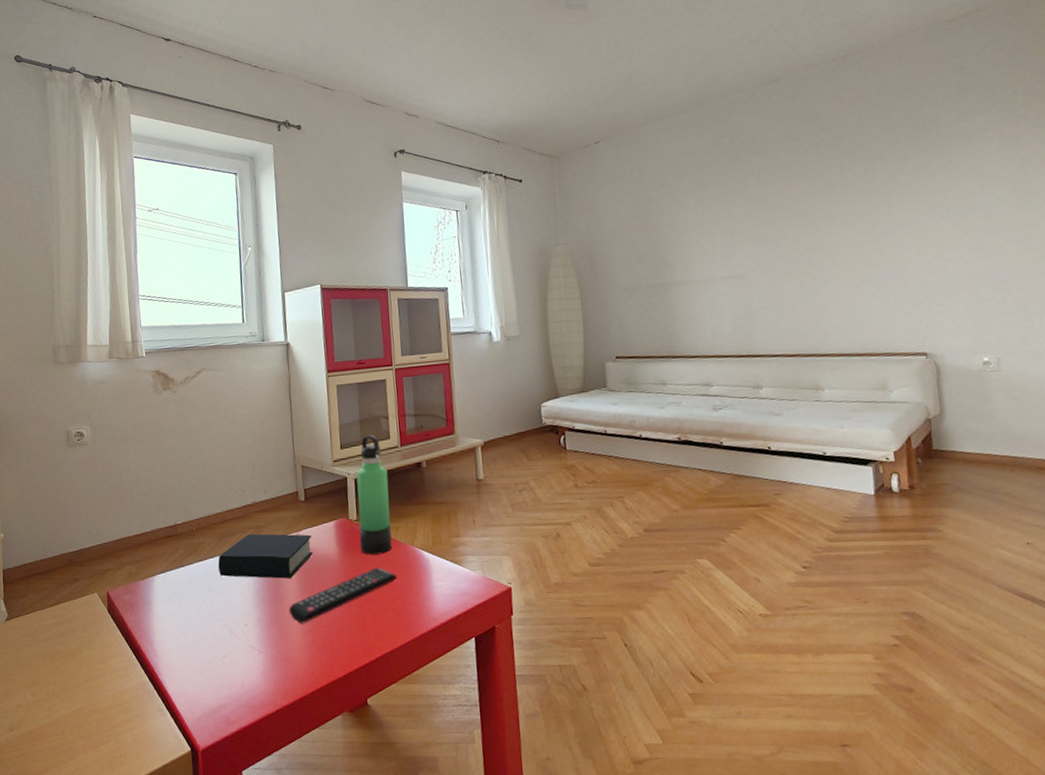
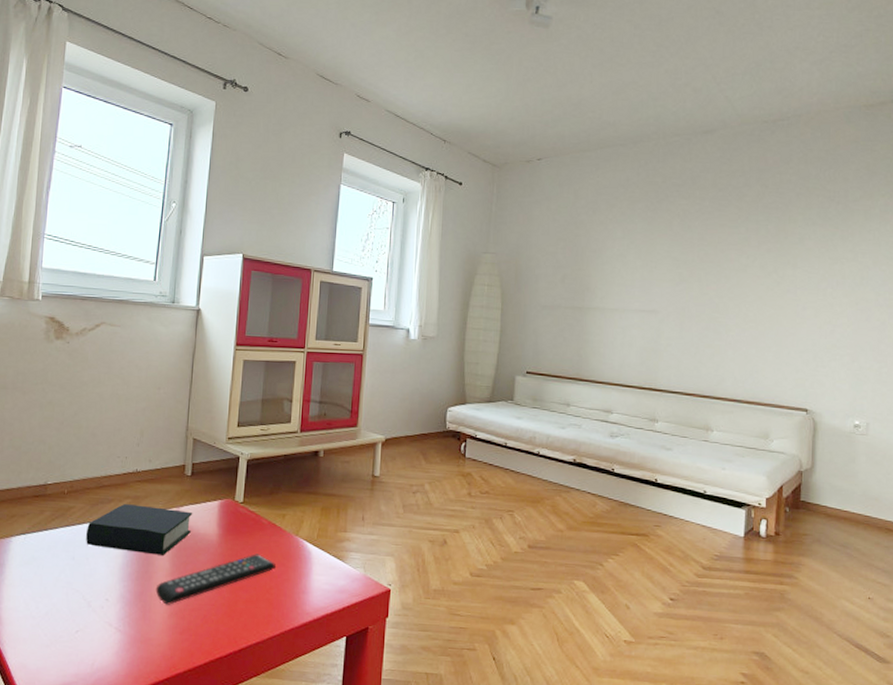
thermos bottle: present [356,434,393,555] -> none [242,415,283,541]

